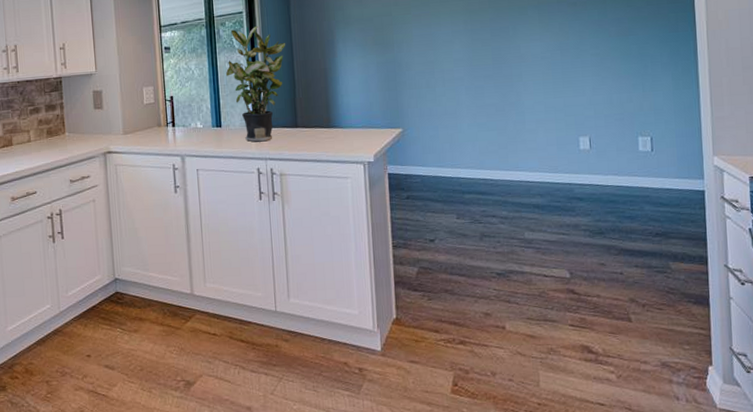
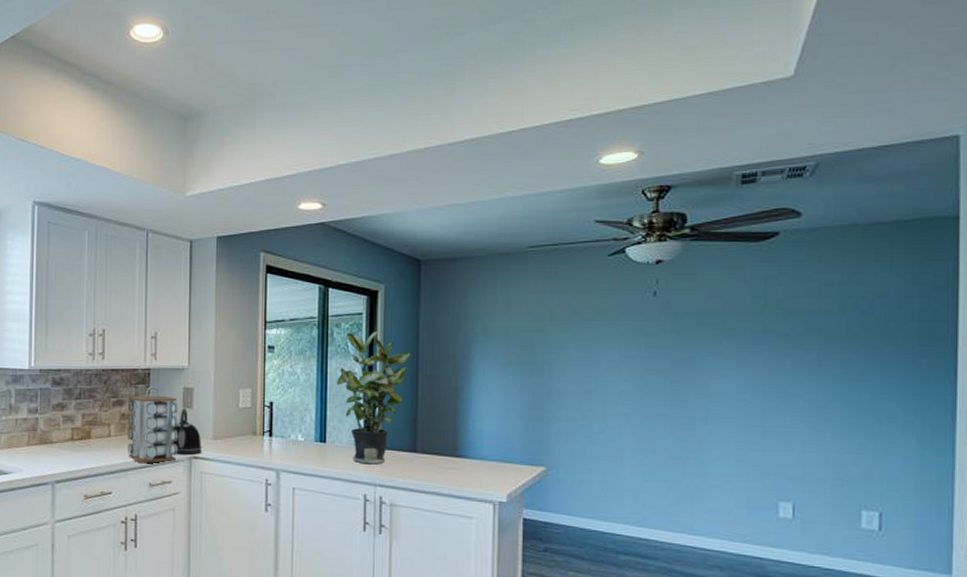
spice rack: none [43,92,93,162] -> present [127,386,179,463]
kettle: none [86,109,115,151] -> present [172,407,202,455]

